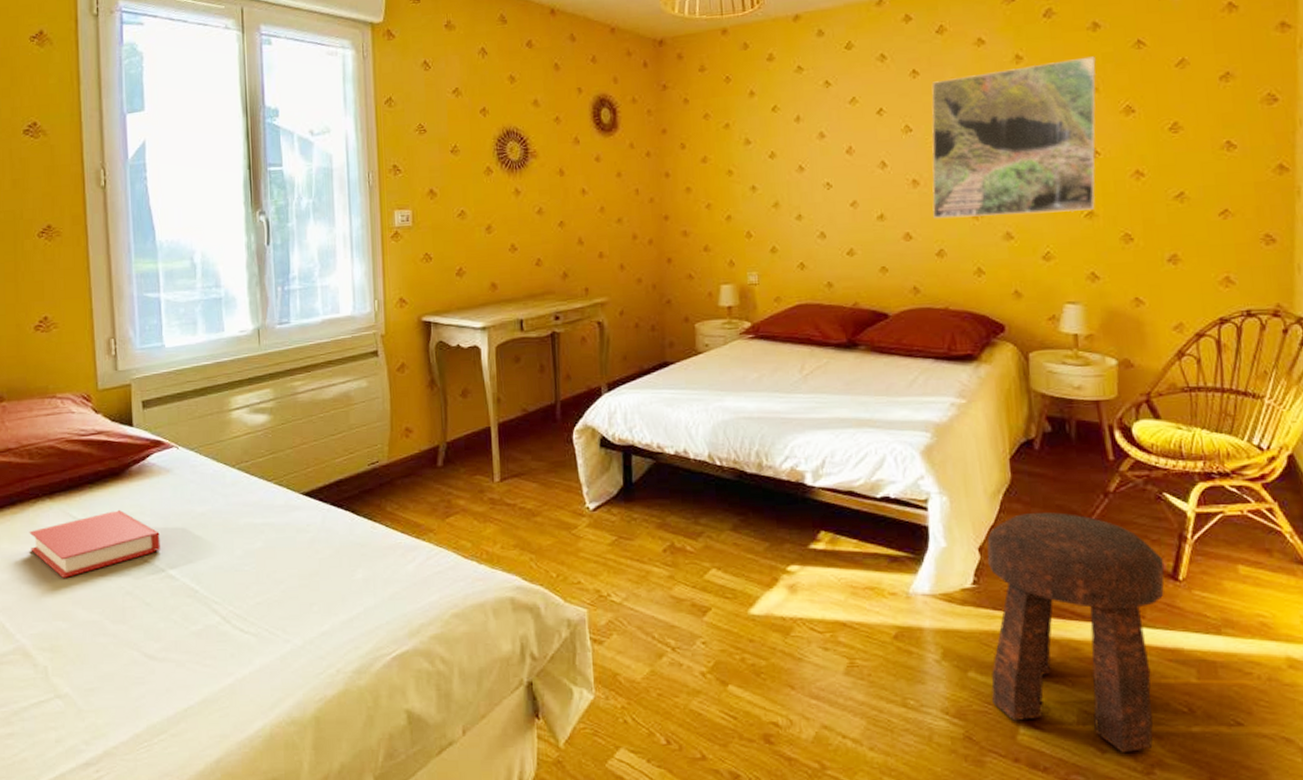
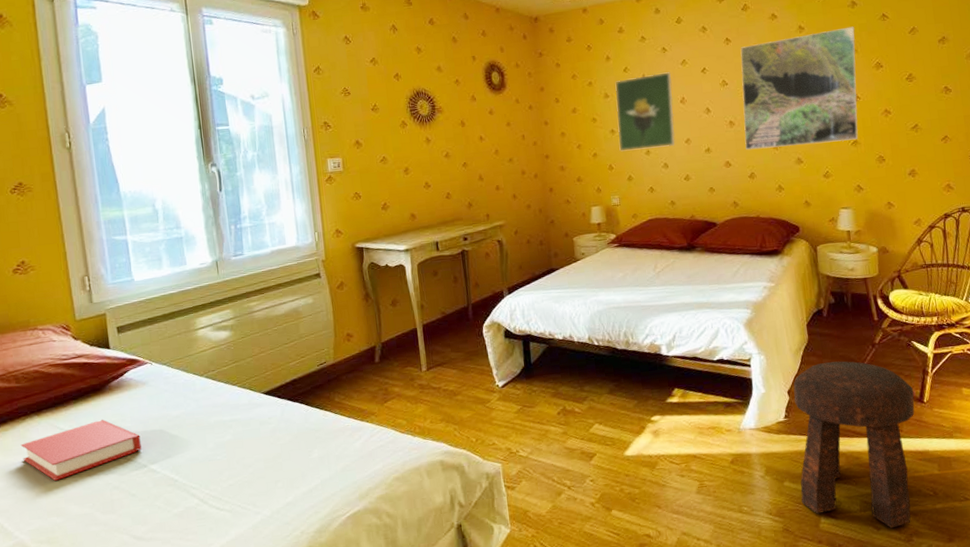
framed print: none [759,113,838,215] -> present [615,72,676,152]

